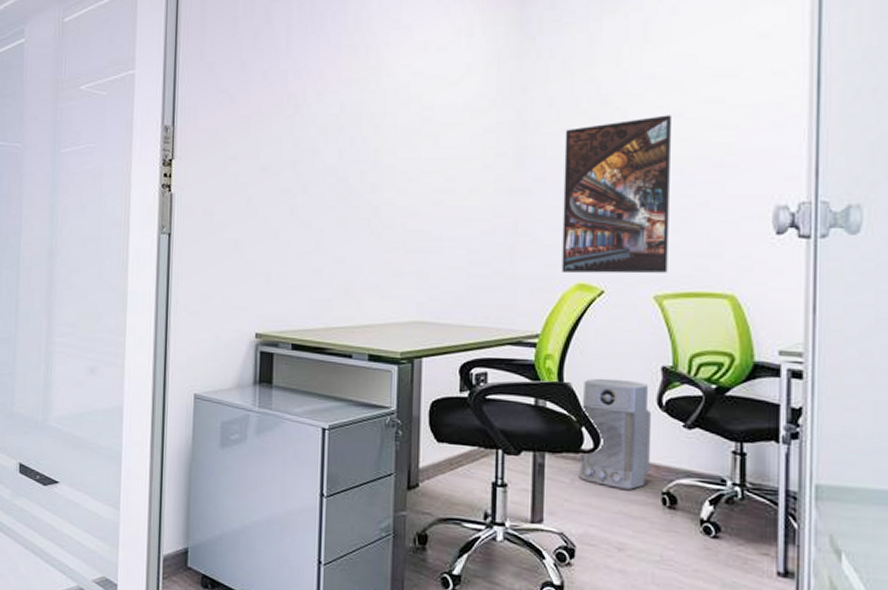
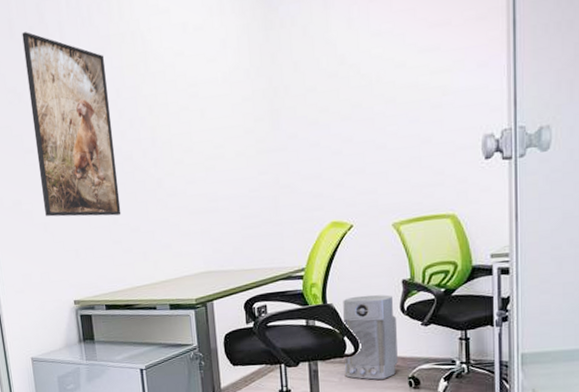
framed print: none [238,32,332,242] -> present [22,32,122,217]
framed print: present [561,115,673,274] -> none [310,66,402,214]

